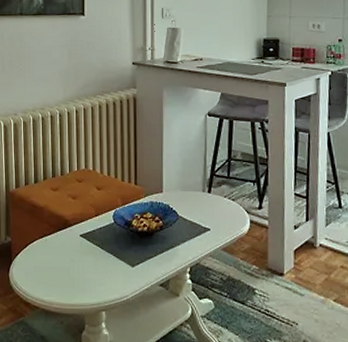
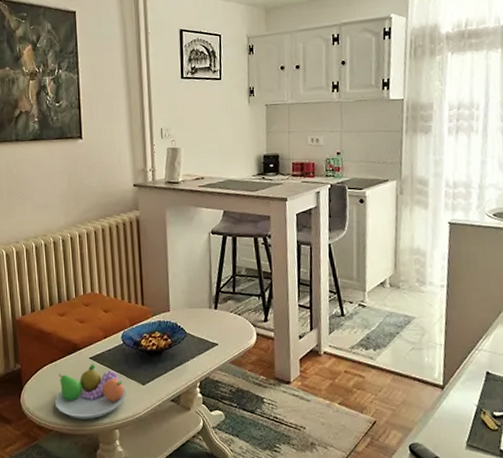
fruit bowl: none [42,241,115,299] -> present [54,364,127,419]

